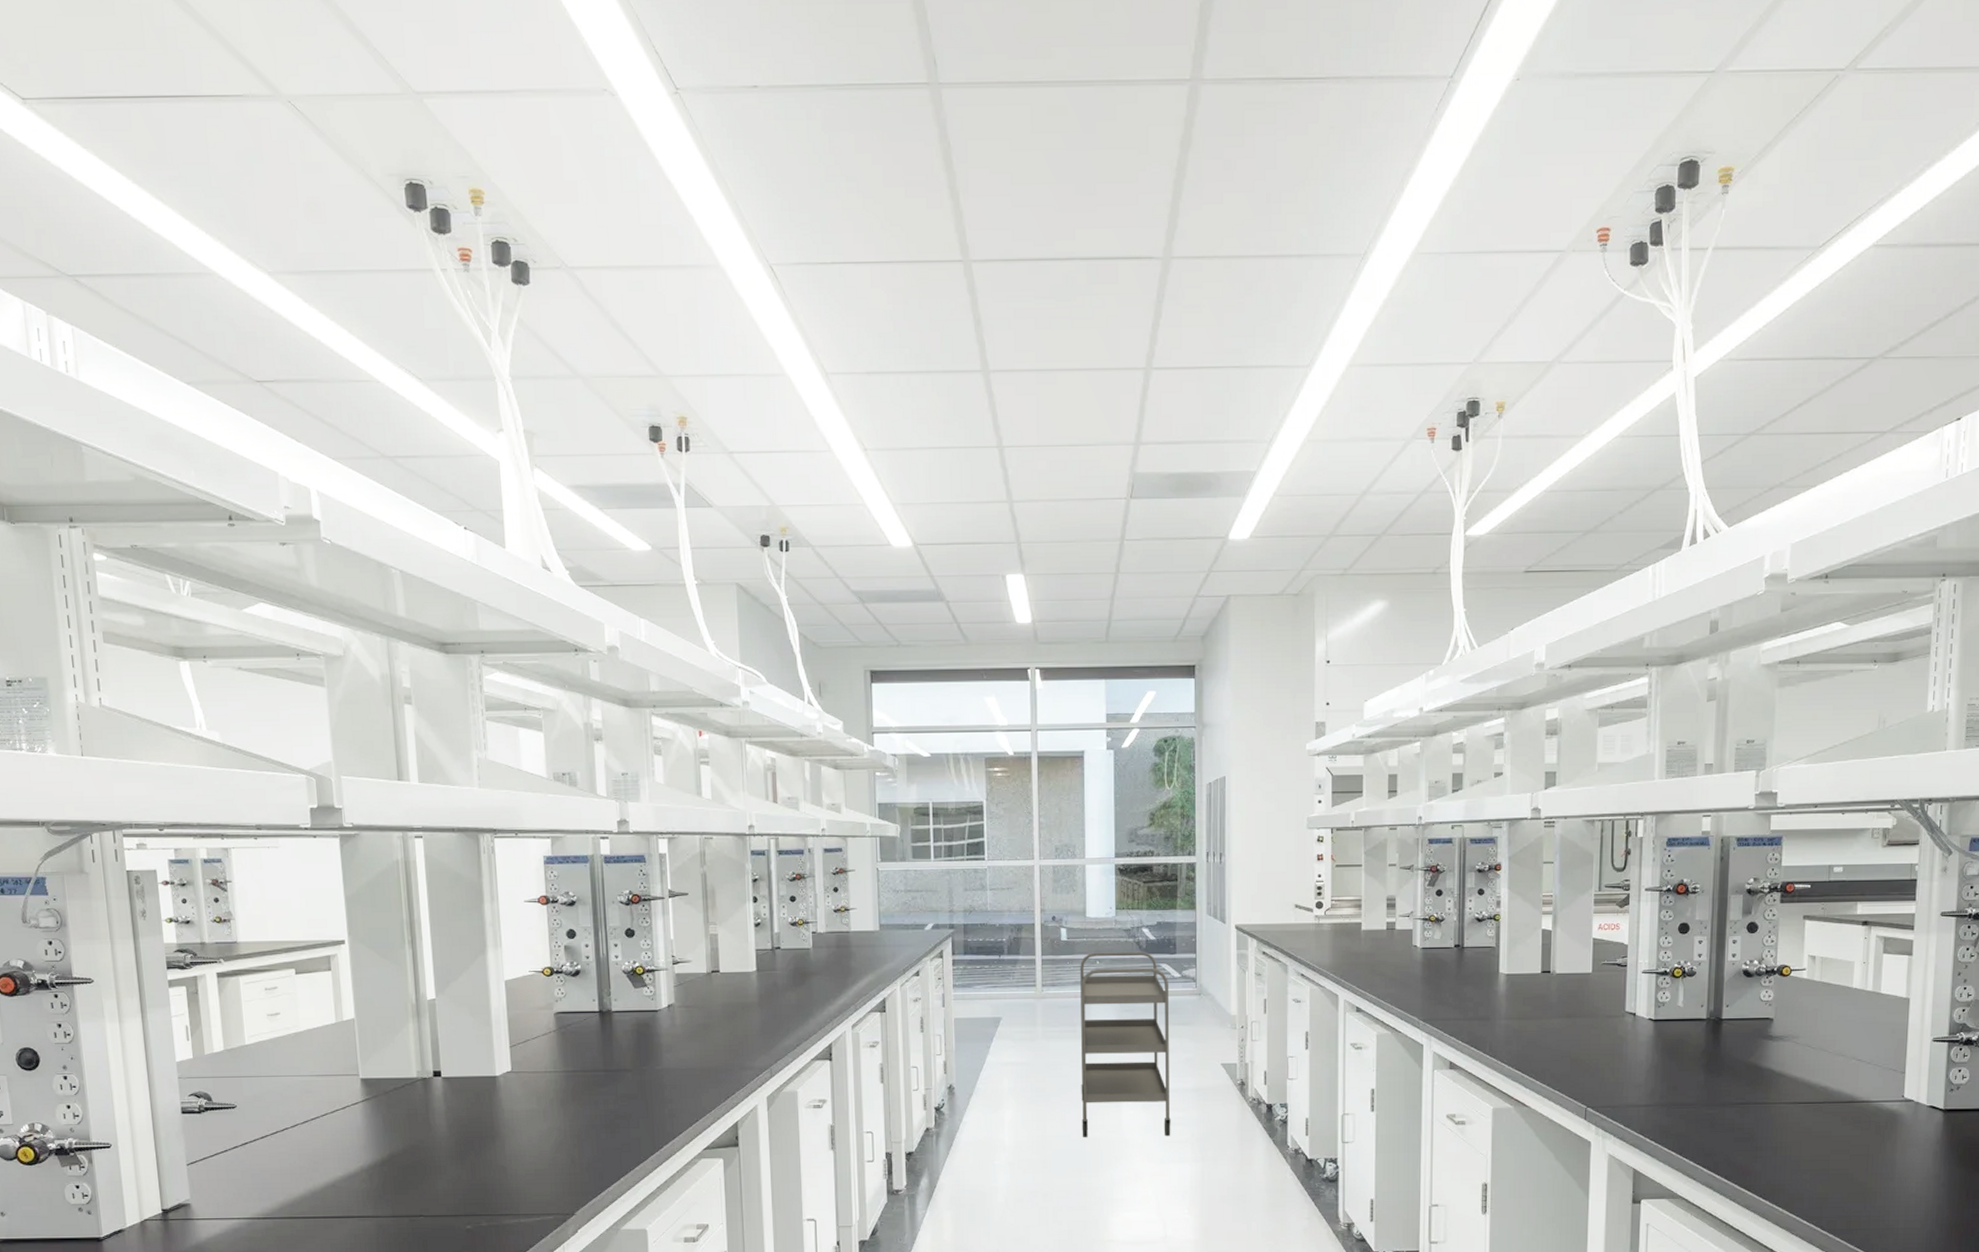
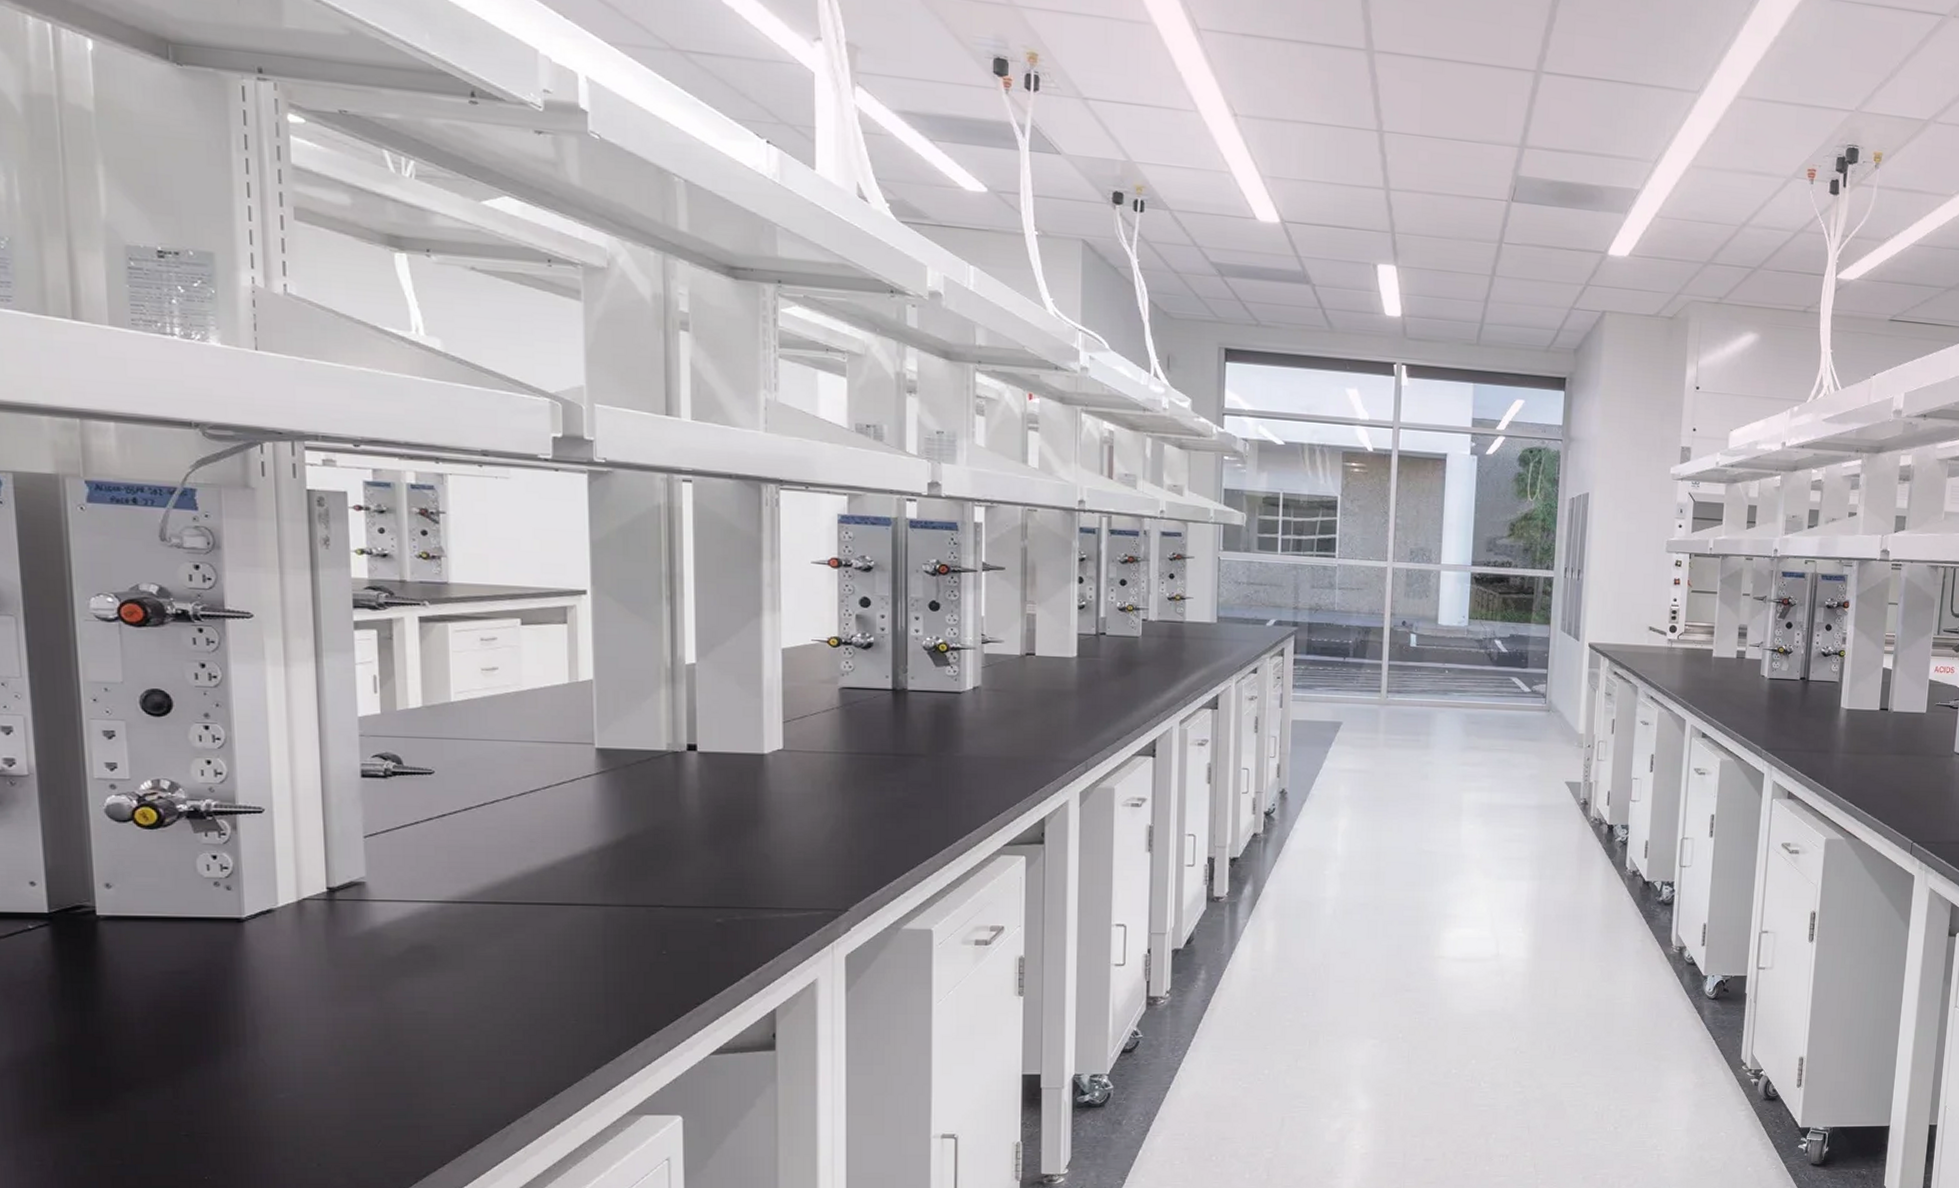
utility cart: present [1080,951,1171,1137] -> none [1418,661,1518,853]

